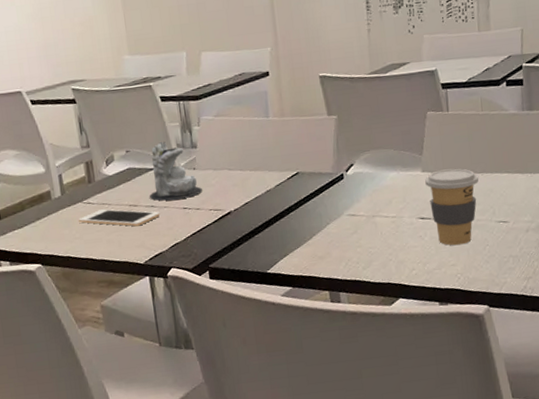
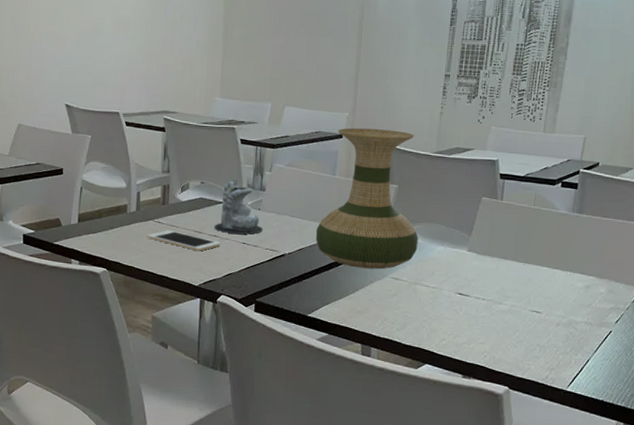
vase: none [259,57,370,212] -> present [315,128,418,269]
coffee cup: present [425,168,479,246] -> none [469,252,521,326]

